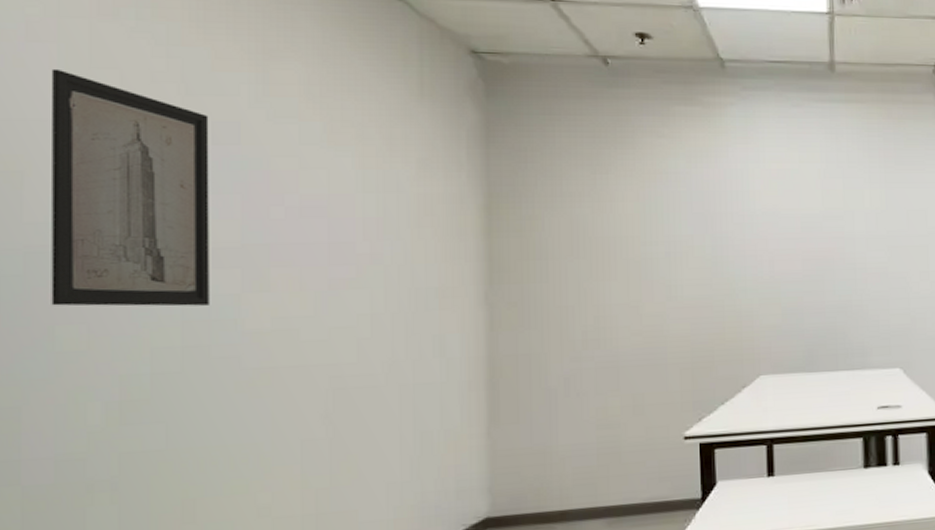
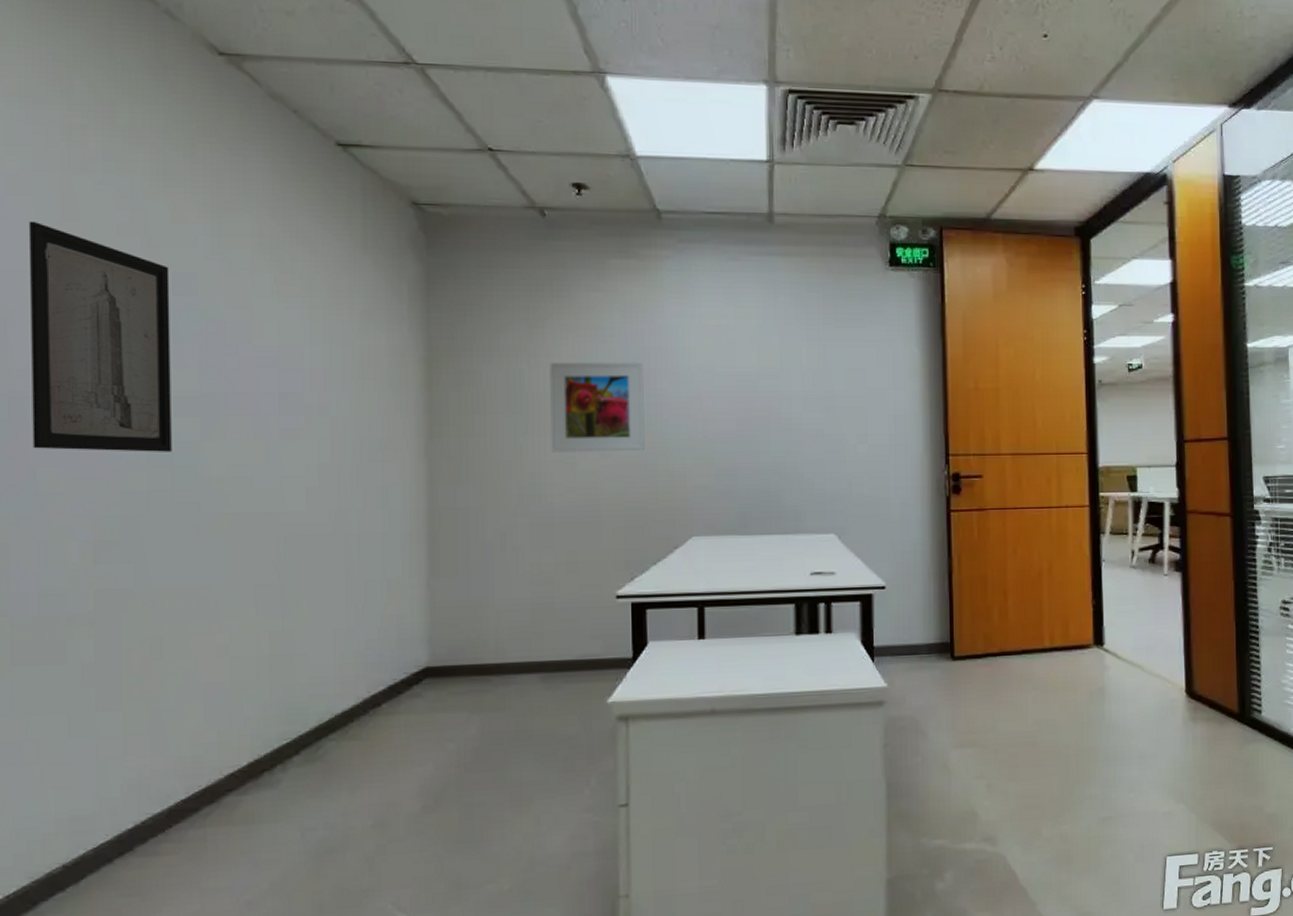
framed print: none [614,205,711,296] -> present [550,362,645,453]

